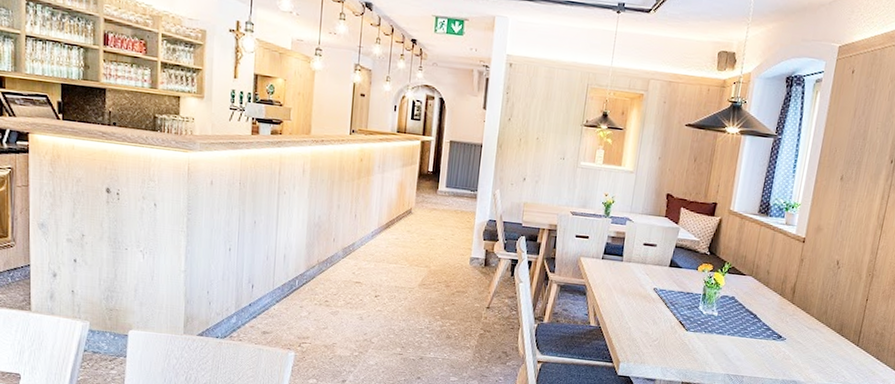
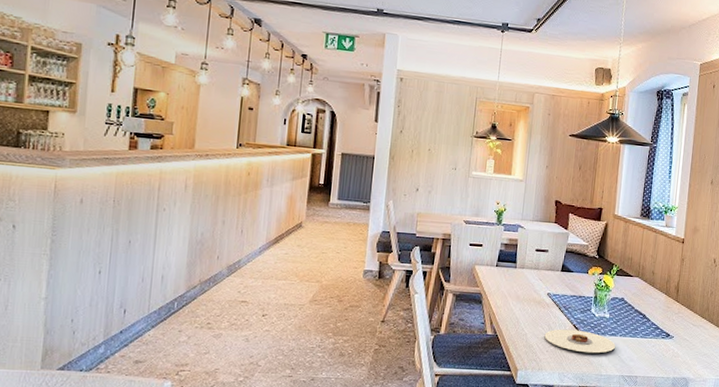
plate: none [648,324,722,351] -> present [544,329,615,354]

